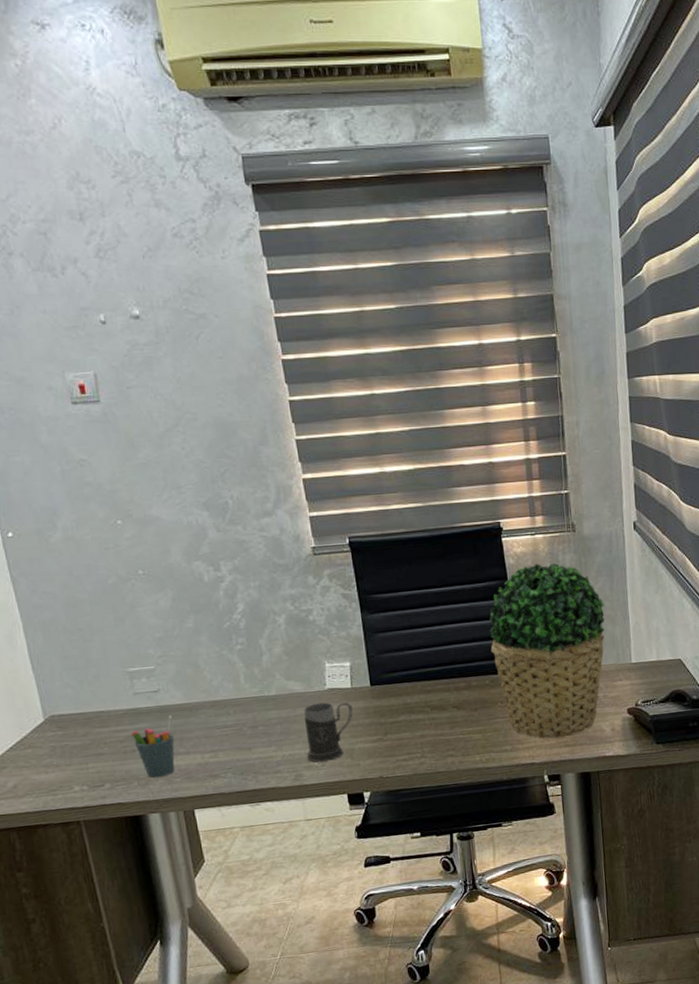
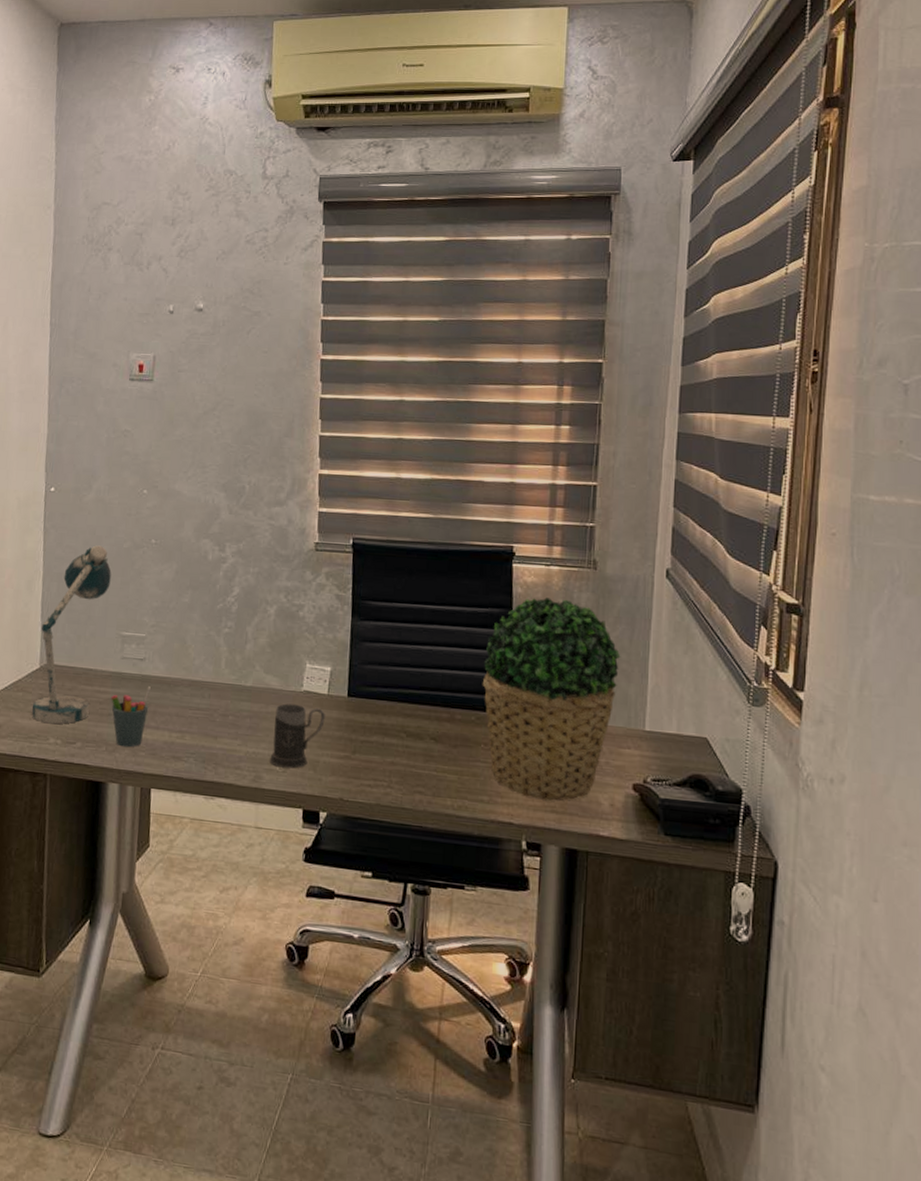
desk lamp: none [35,585,111,773] -> present [32,545,112,724]

